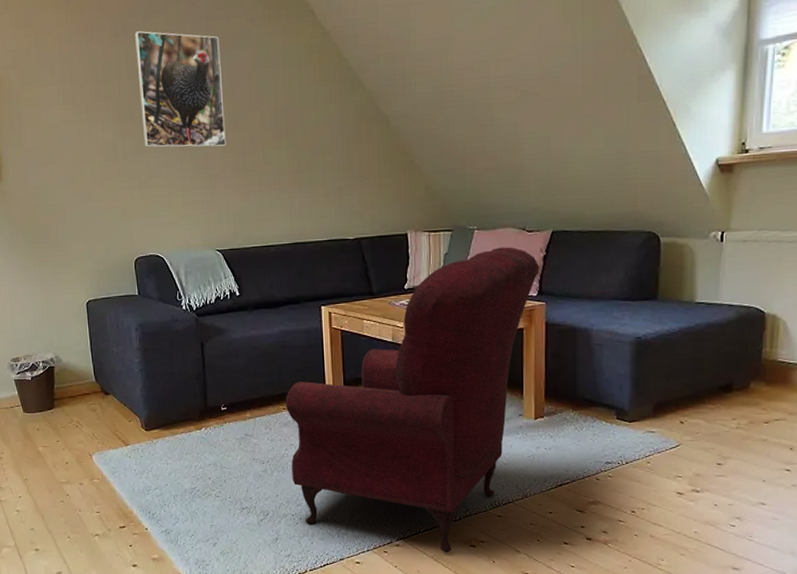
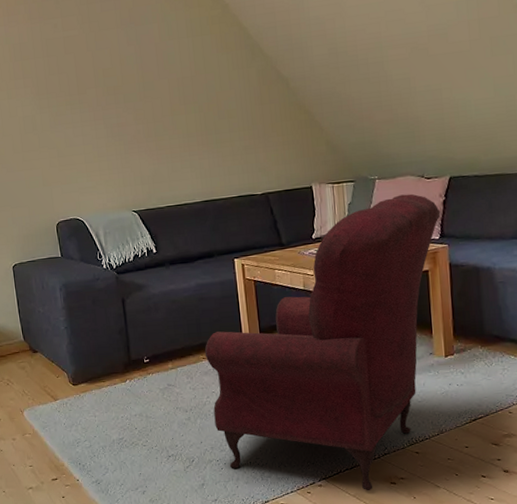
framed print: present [135,31,226,148] -> none [48,13,137,119]

